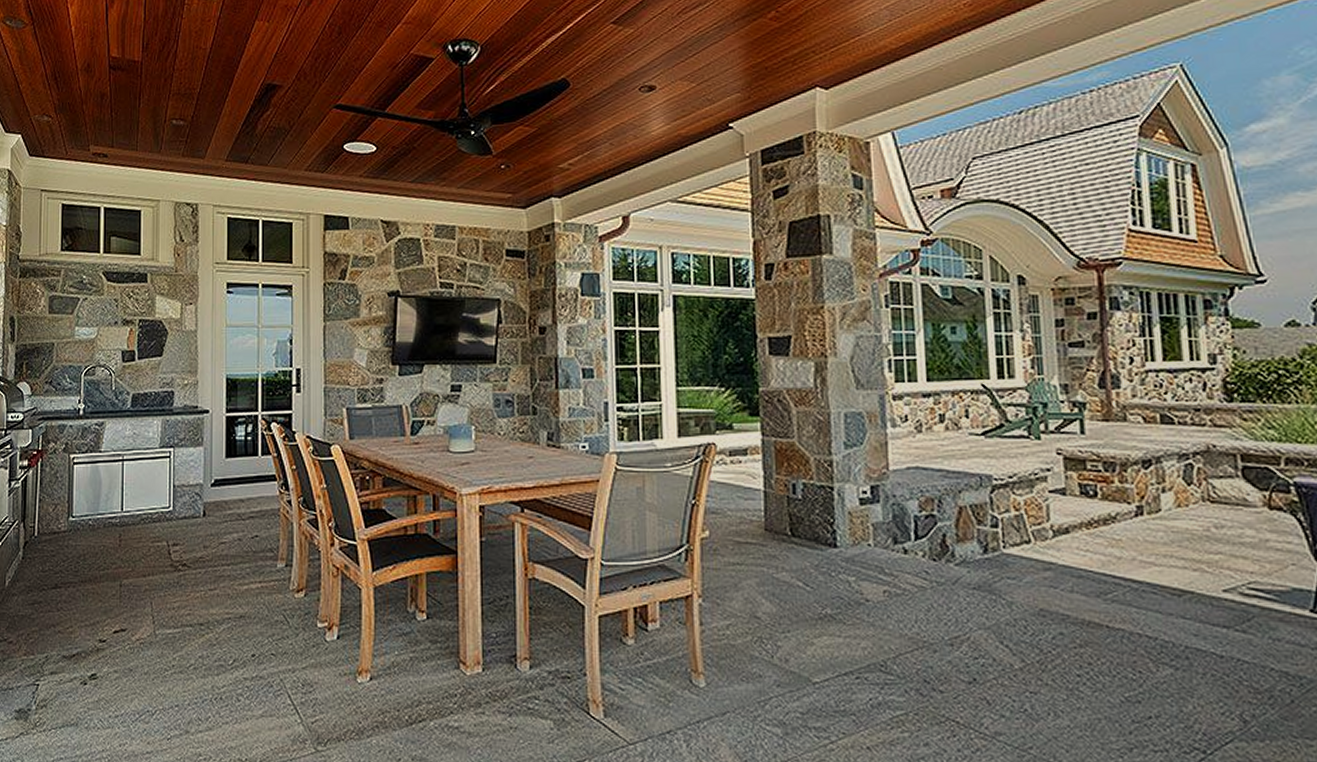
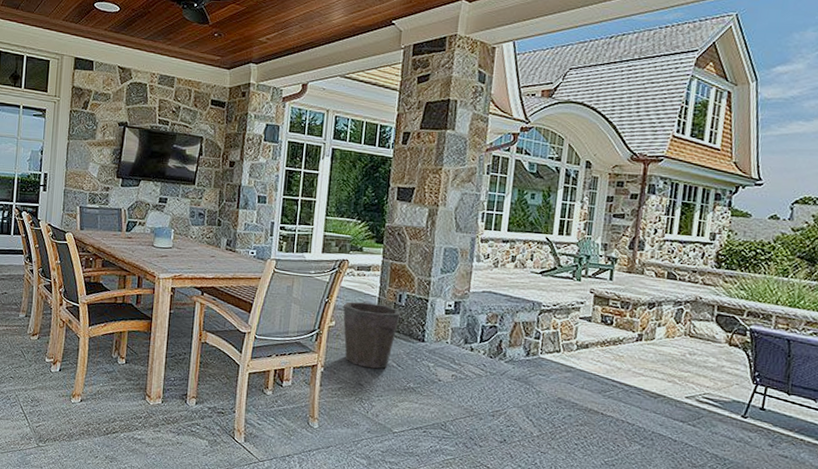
waste bin: none [716,499,798,593] -> present [342,301,401,369]

